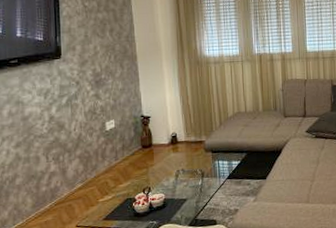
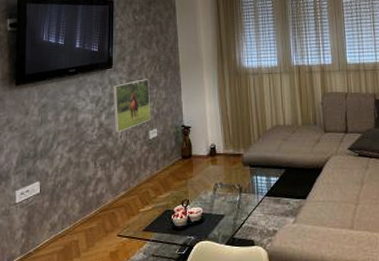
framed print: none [63,69,107,126] -> present [113,79,151,133]

